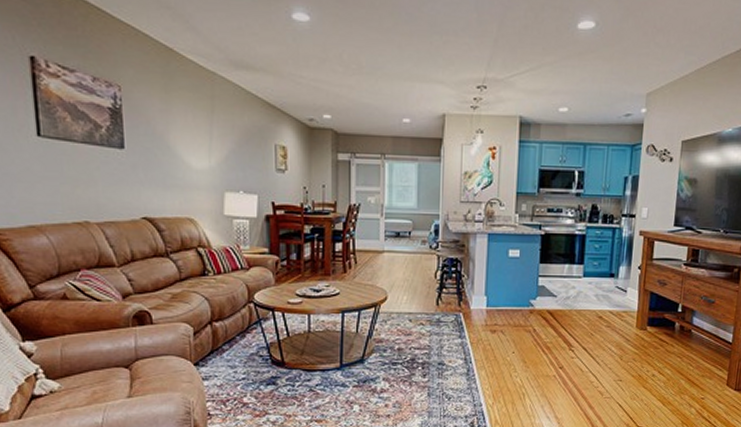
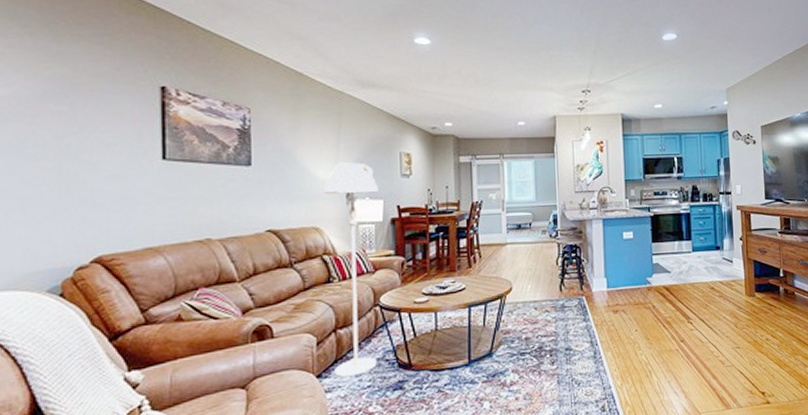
floor lamp: none [198,152,253,367] -> present [324,162,378,377]

